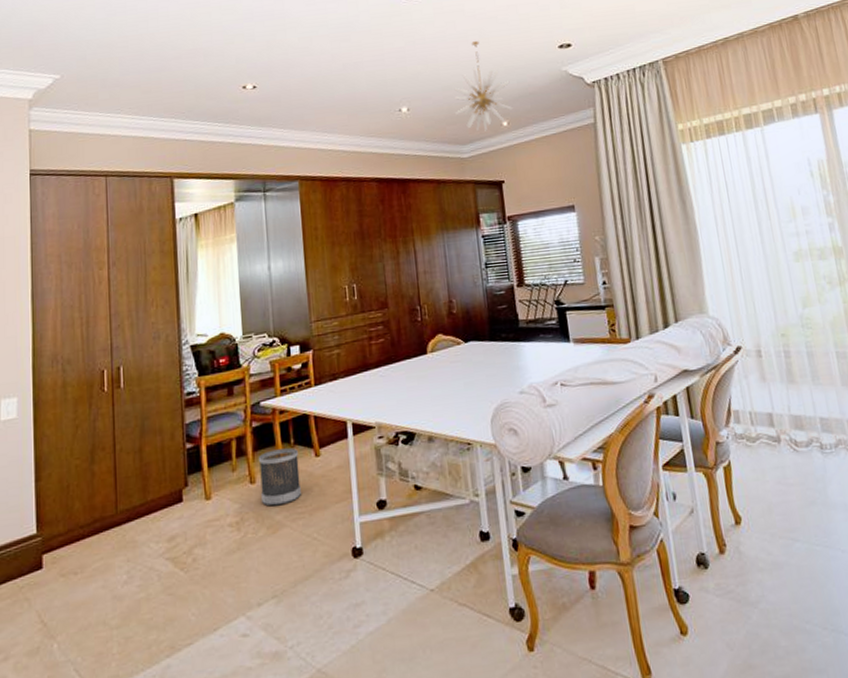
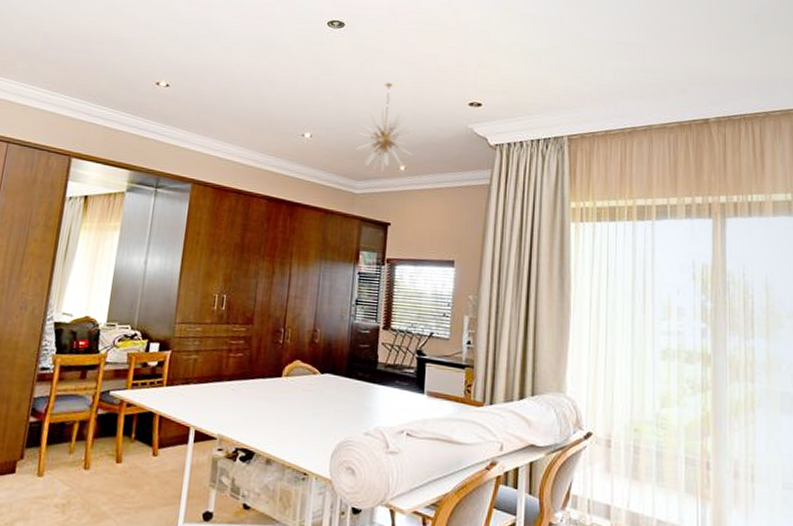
wastebasket: present [258,448,301,506] -> none [90,440,137,497]

